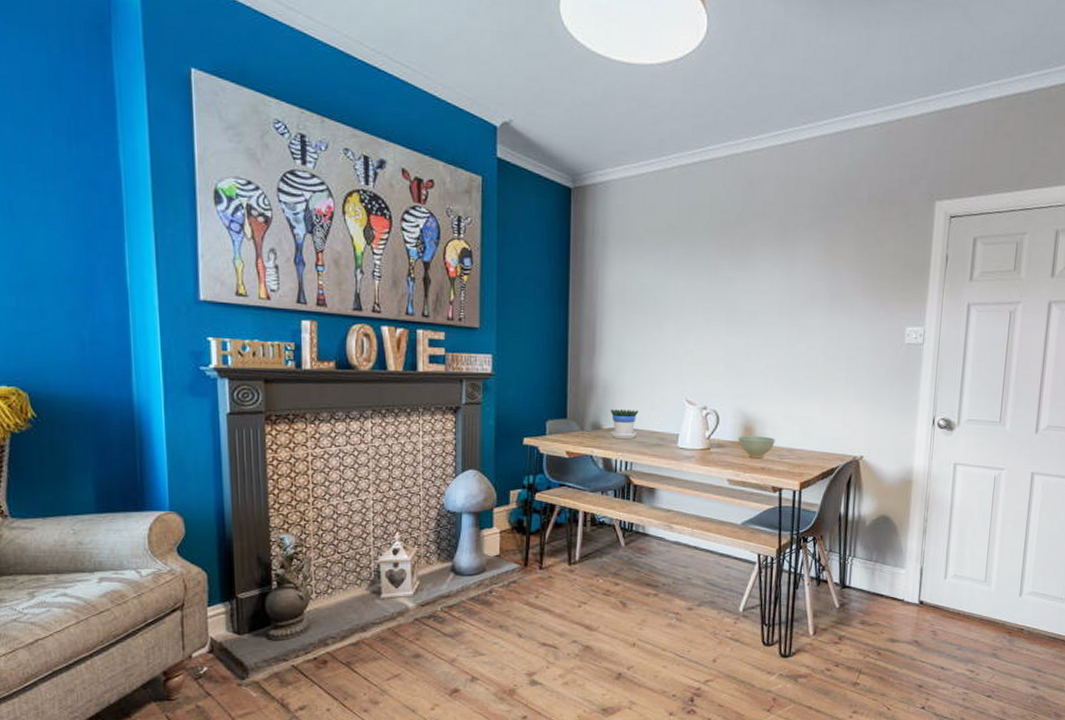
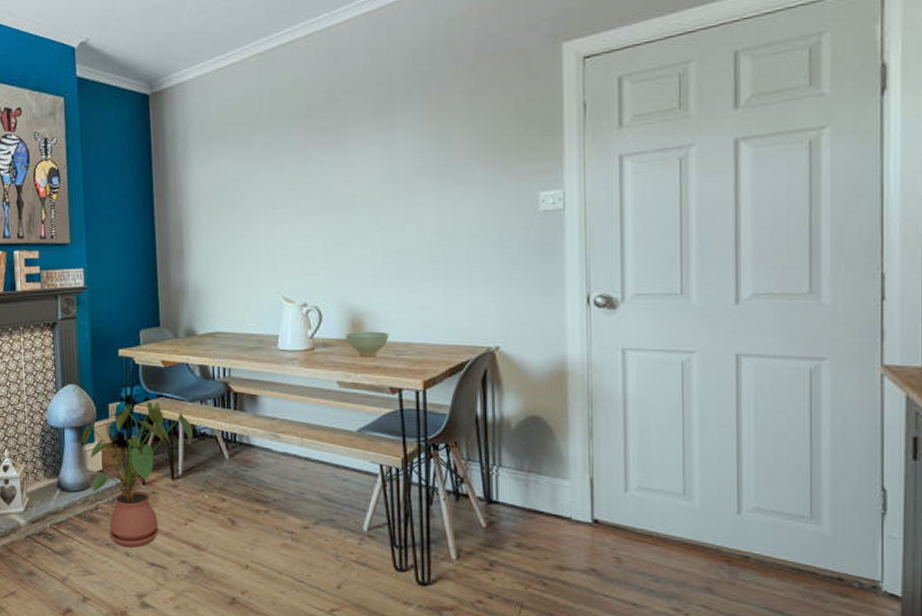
house plant: none [479,490,592,629] -> present [81,402,193,548]
flowerpot: present [610,408,639,440] -> none [203,312,234,345]

